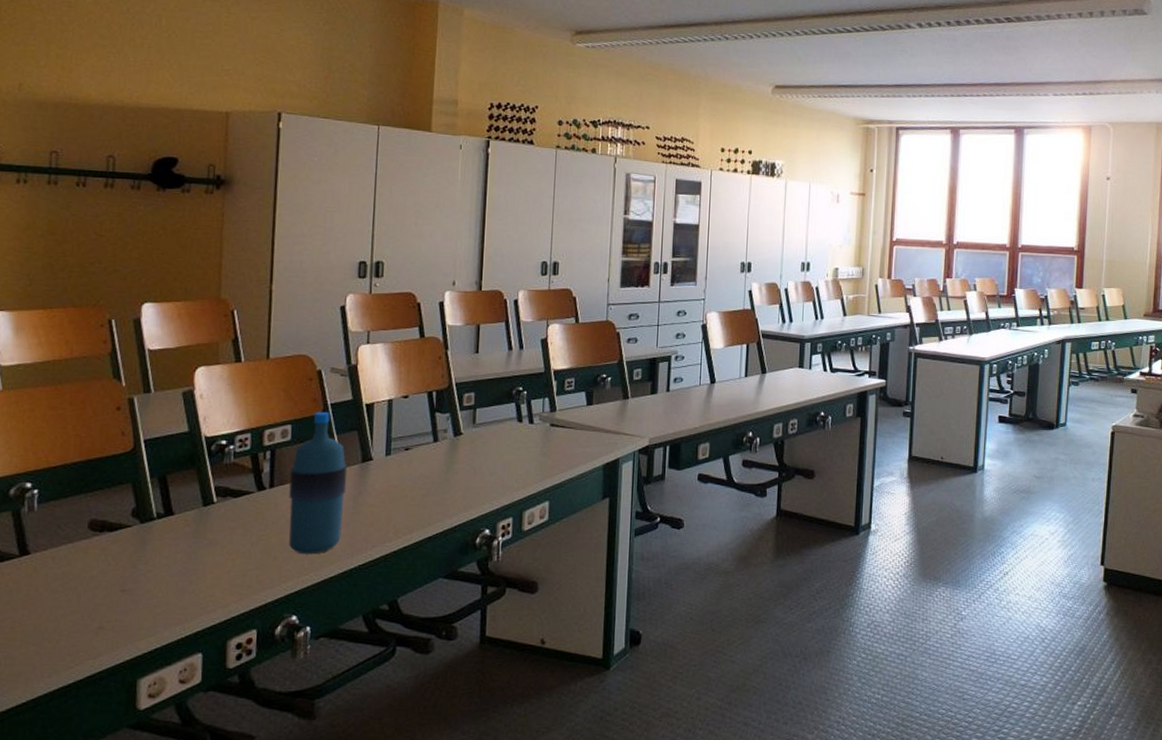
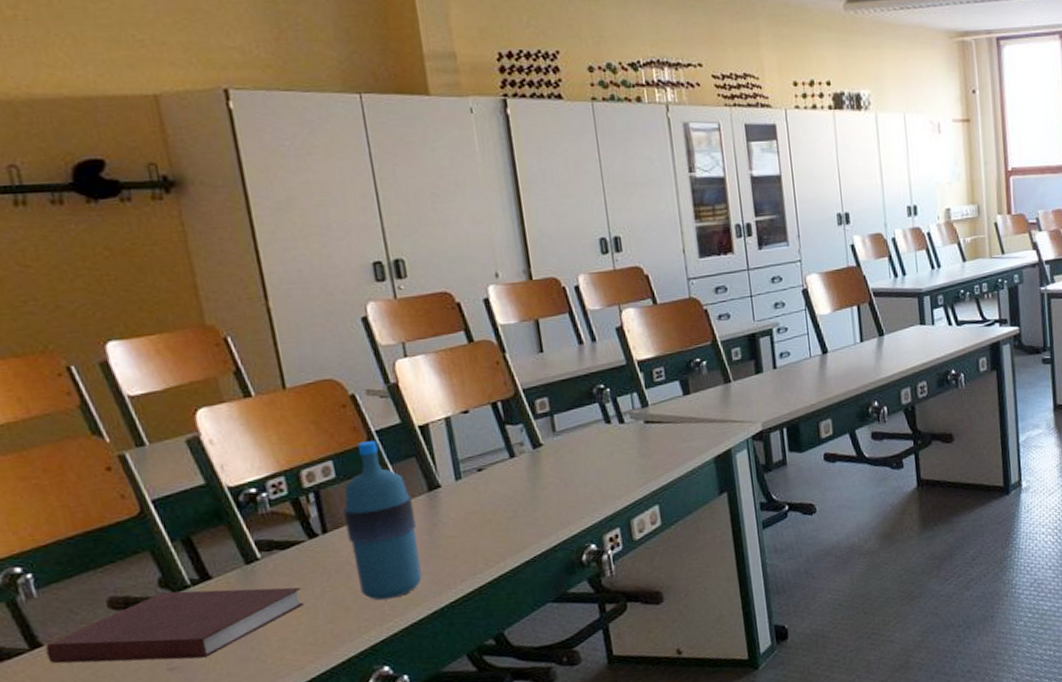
notebook: none [31,521,242,585] -> present [45,587,304,664]

